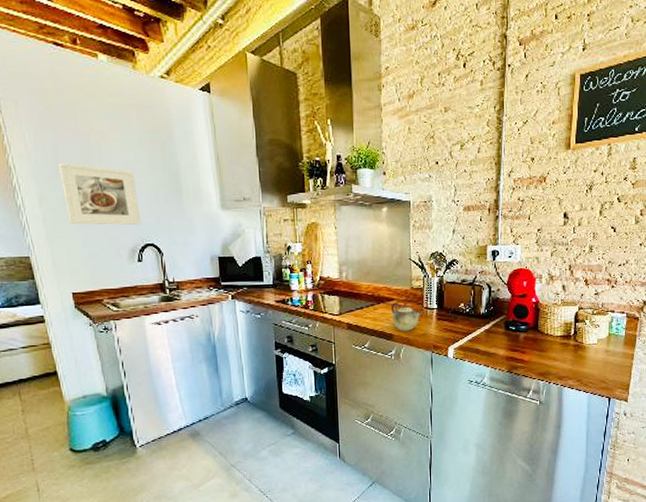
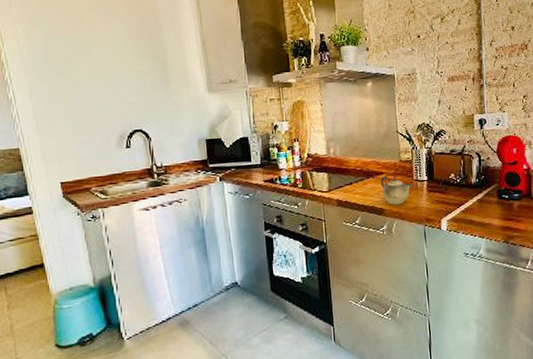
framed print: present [58,162,141,226] -> none [49,55,129,114]

